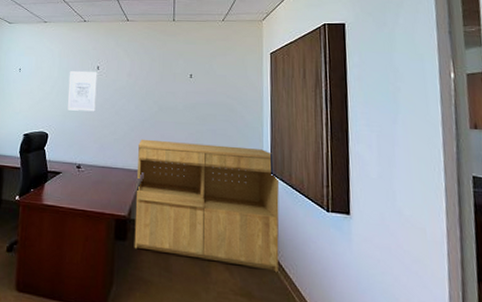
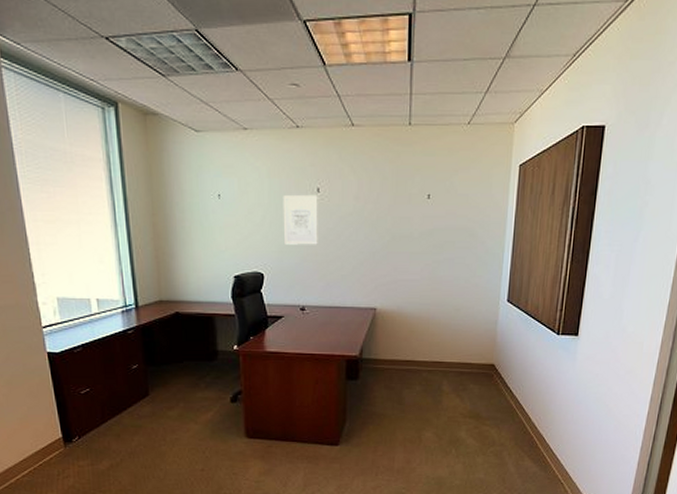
bookcase: present [134,139,280,273] -> none [366,273,516,394]

